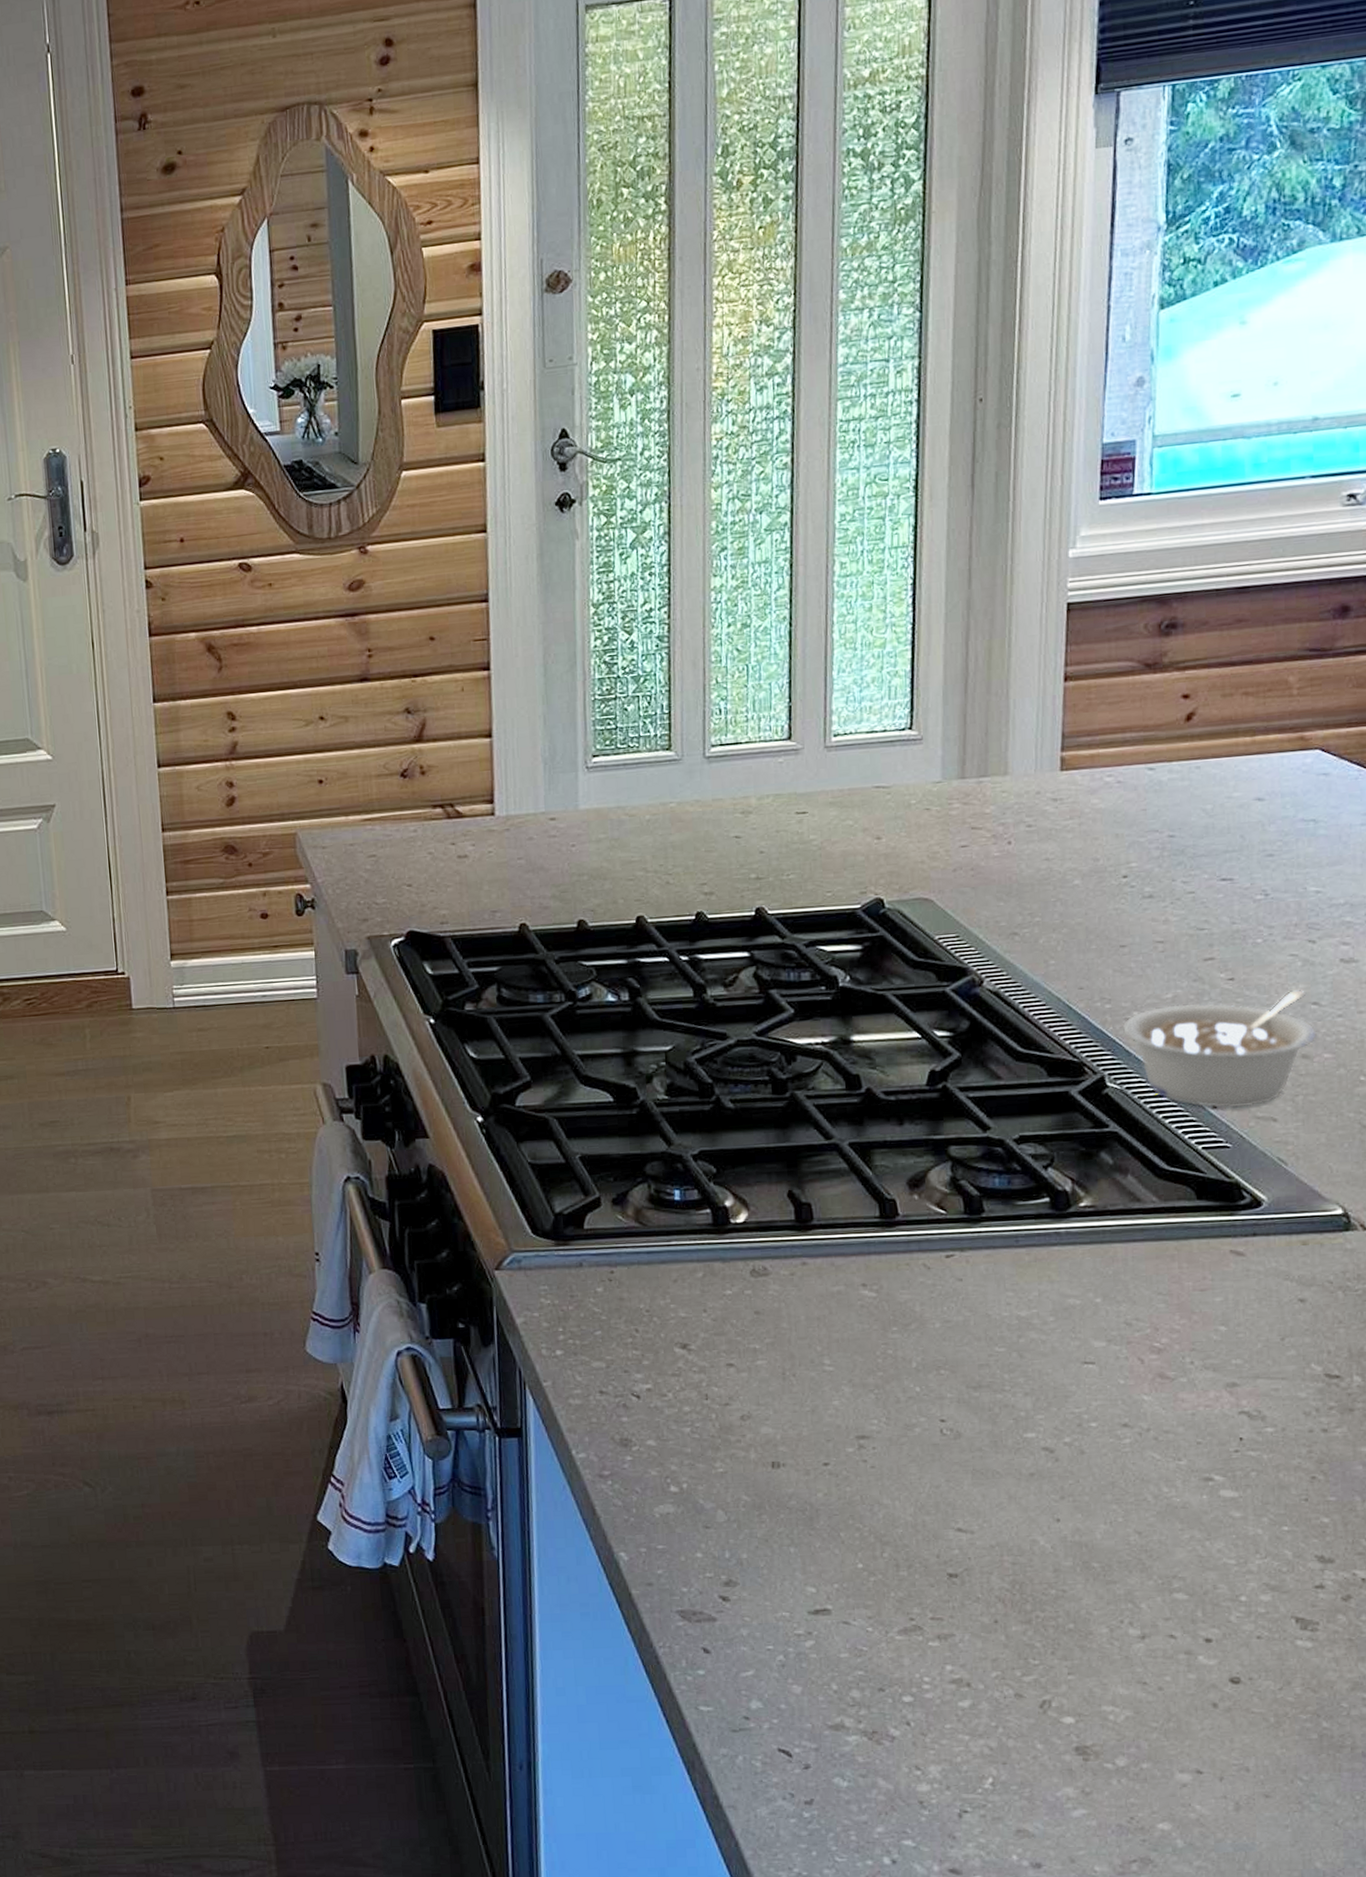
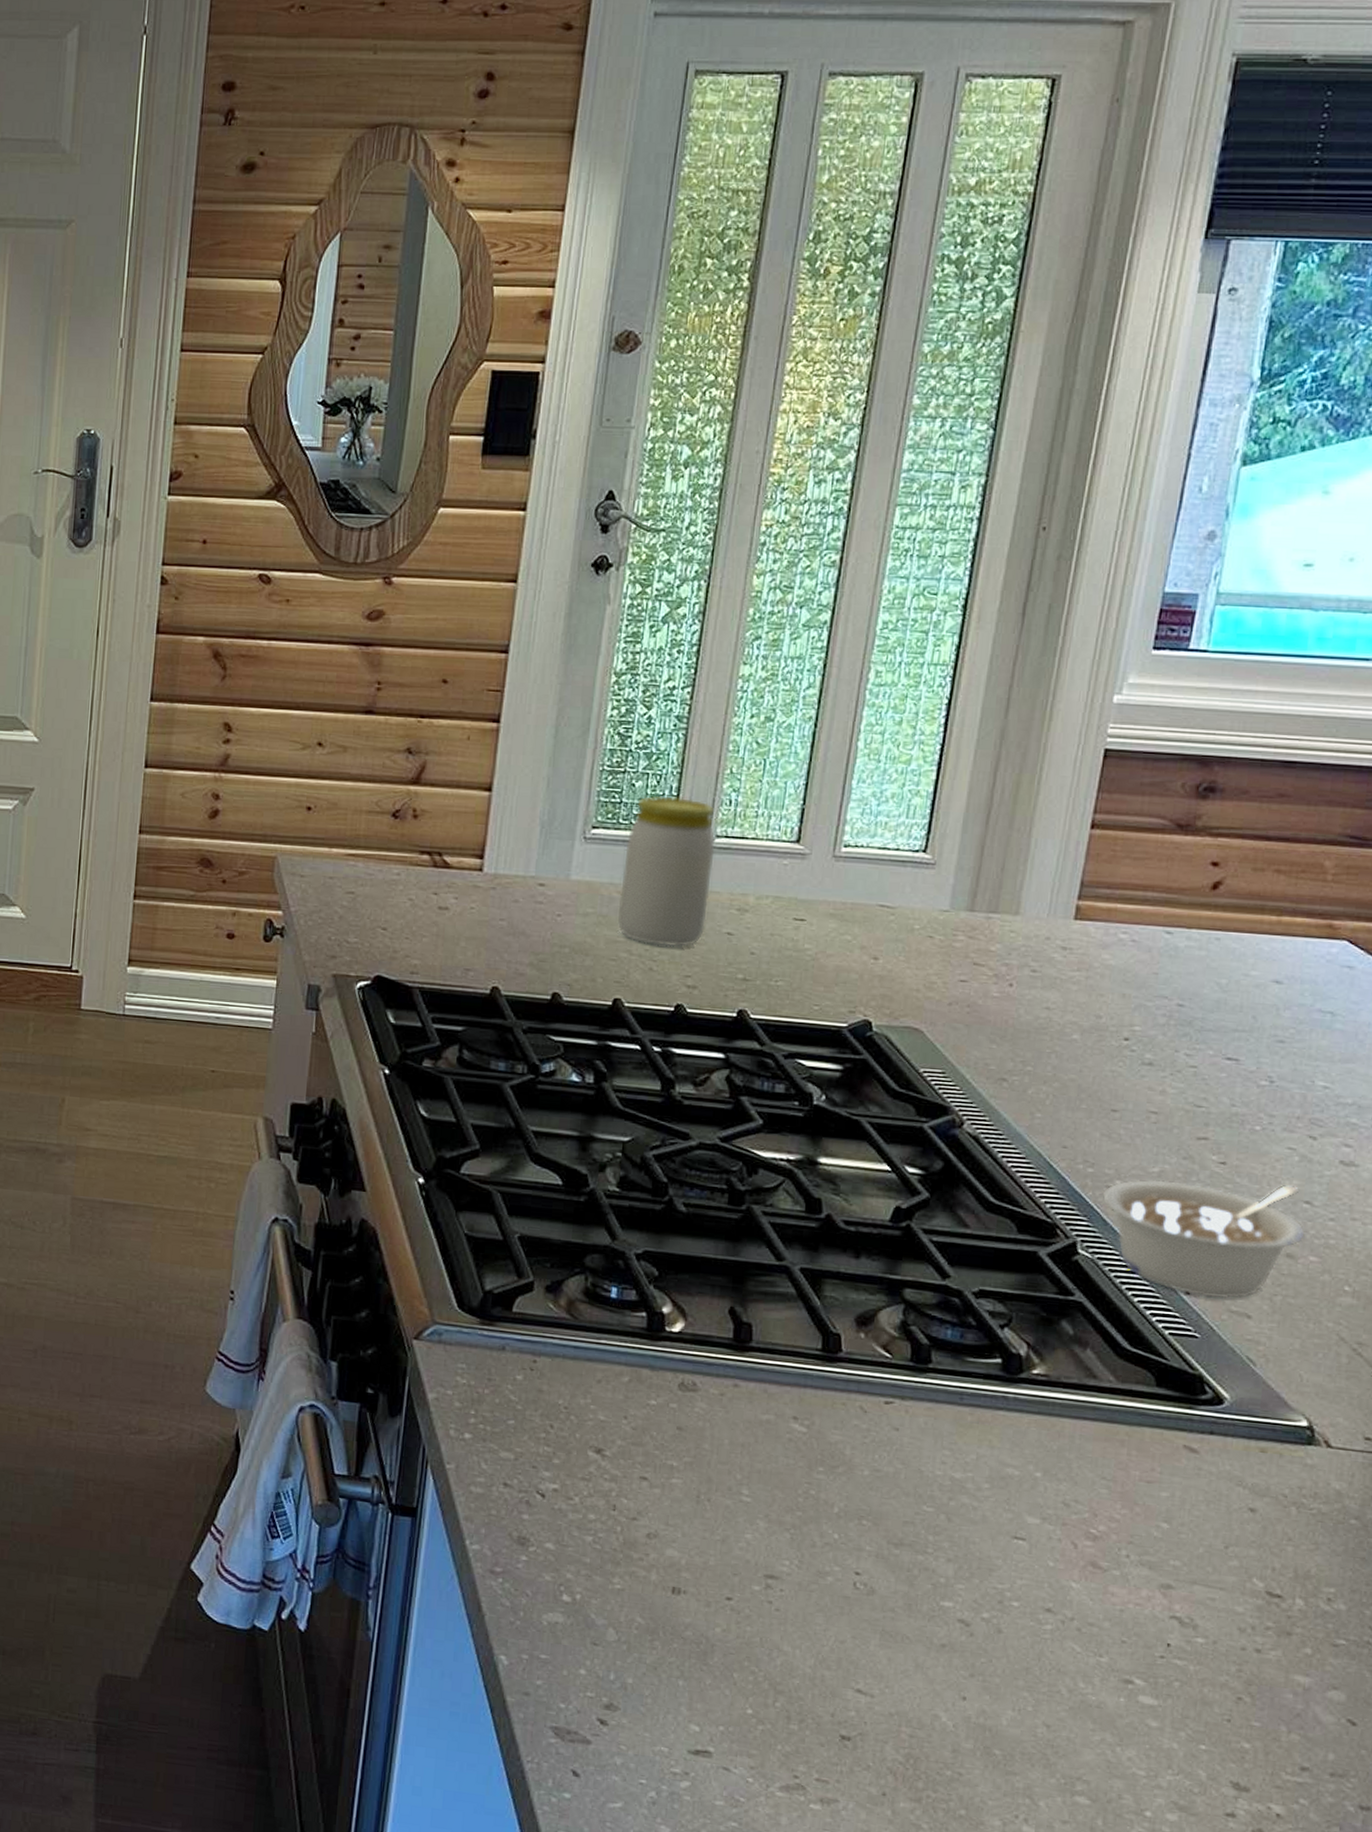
jar: none [626,714,714,860] -> present [617,795,716,947]

